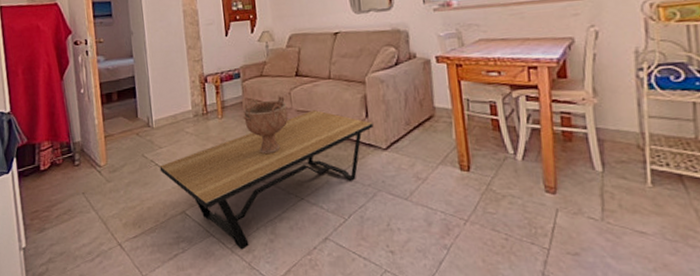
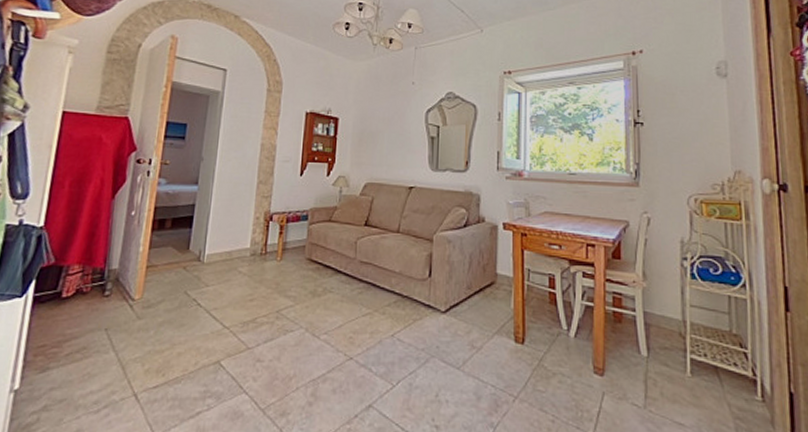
coffee table: present [159,110,374,250] -> none [201,263,435,412]
decorative bowl: present [243,95,289,155] -> none [303,242,351,306]

